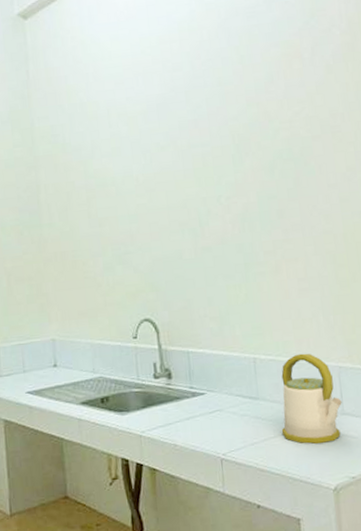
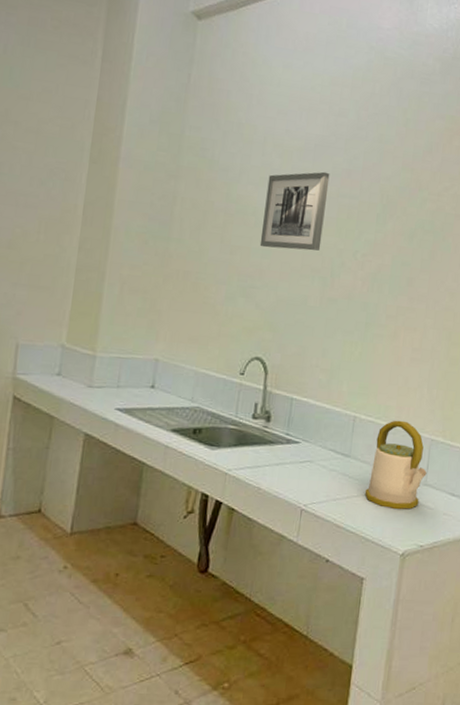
wall art: none [119,127,184,213] -> present [259,171,330,251]

